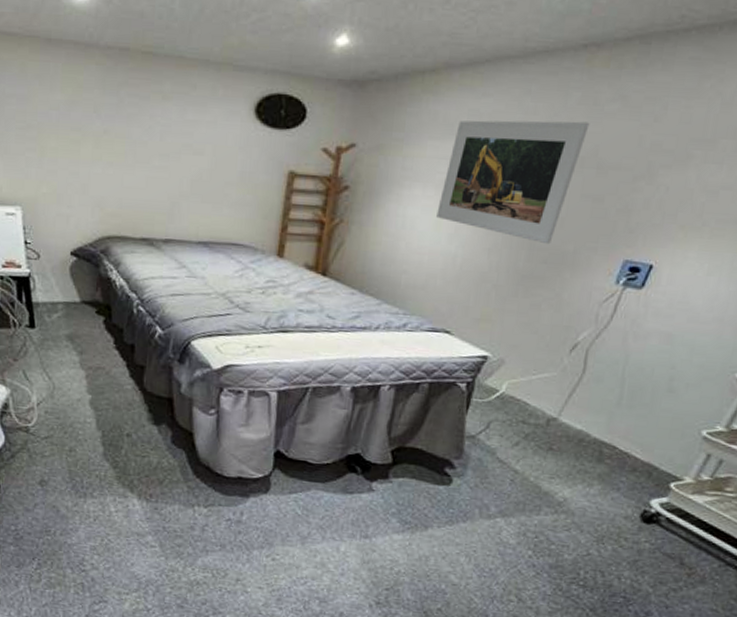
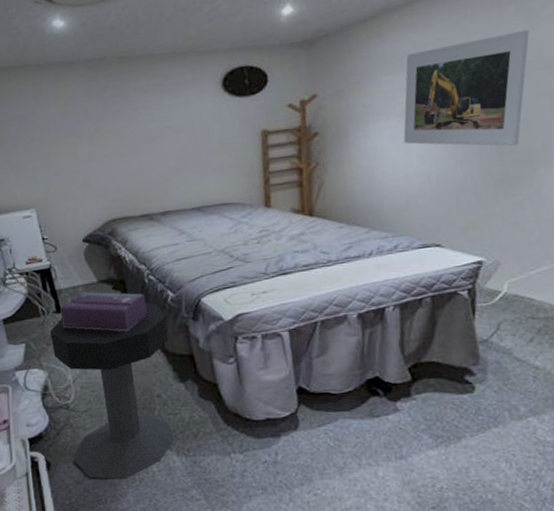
side table: none [19,333,150,515] -> present [50,303,175,480]
tissue box: none [34,310,131,362] -> present [60,291,147,332]

